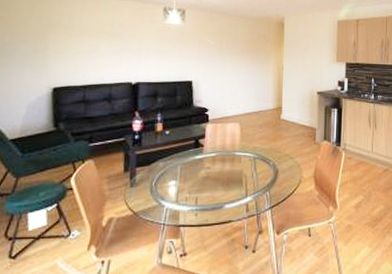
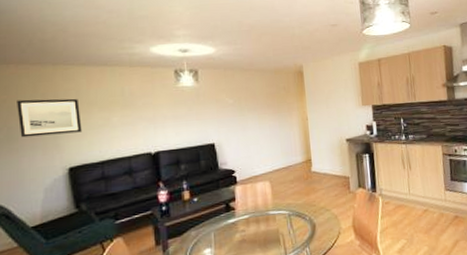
wall art: none [12,19,71,56] -> present [17,98,82,138]

